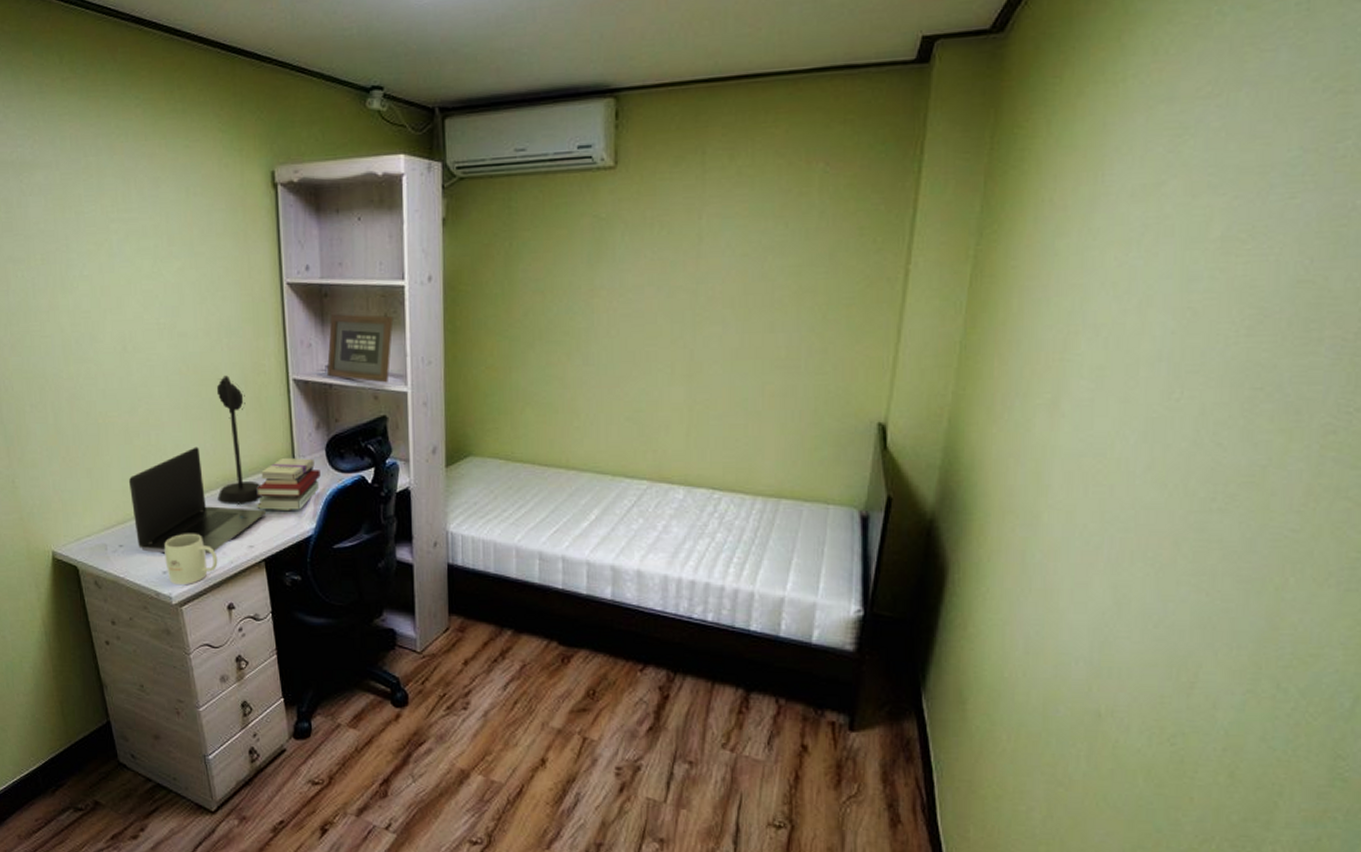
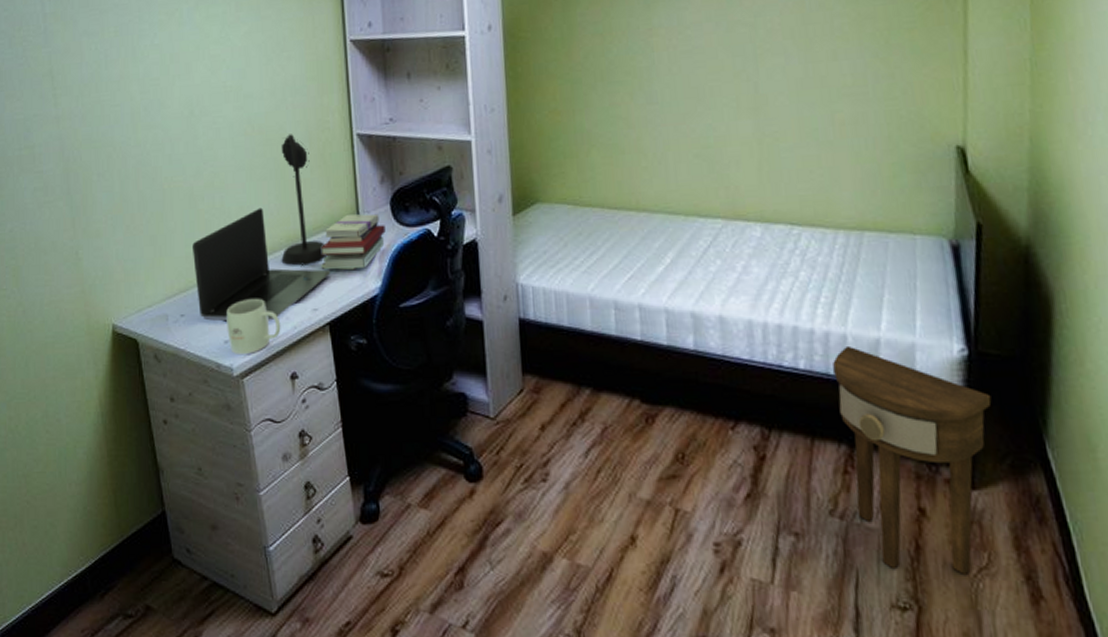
picture frame: present [326,314,393,383] -> none [390,65,455,133]
side table: none [737,602,879,802] -> present [832,345,992,576]

